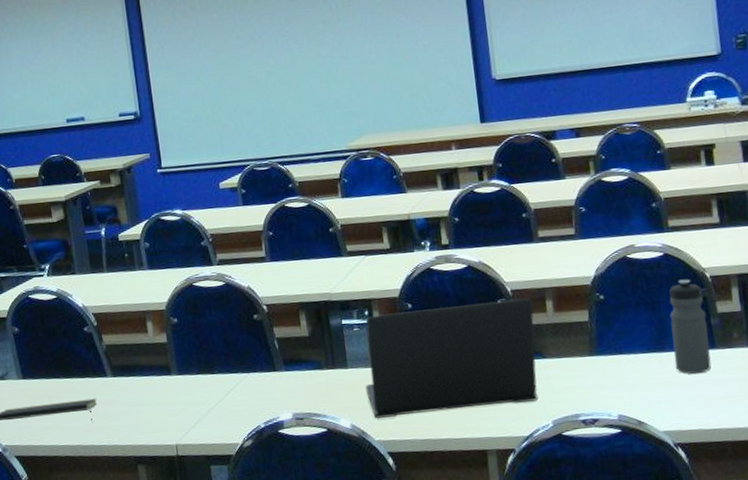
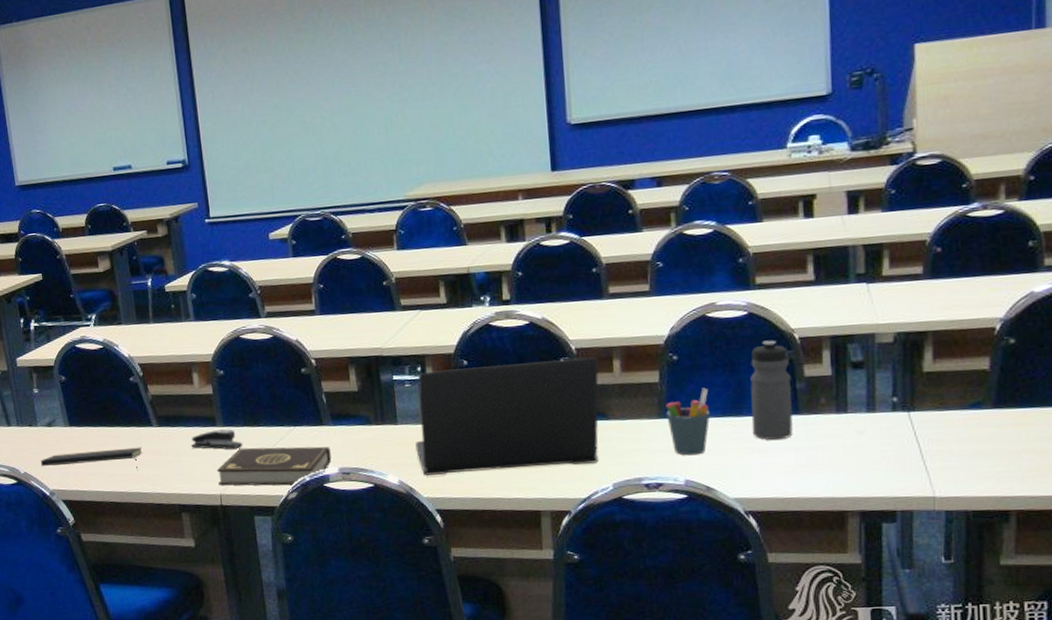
stapler: none [146,377,198,399] -> present [191,429,243,450]
book: none [172,392,285,436] -> present [217,446,332,486]
pen holder: none [596,325,637,391] -> present [666,387,711,456]

